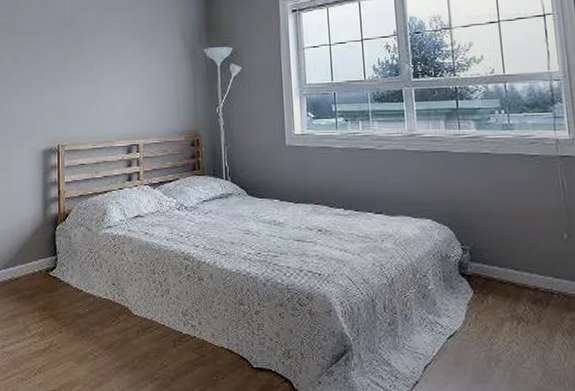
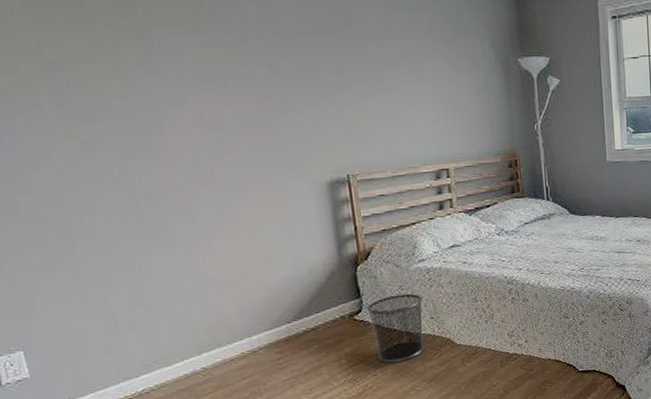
waste bin: none [60,257,107,324] -> present [367,293,425,363]

